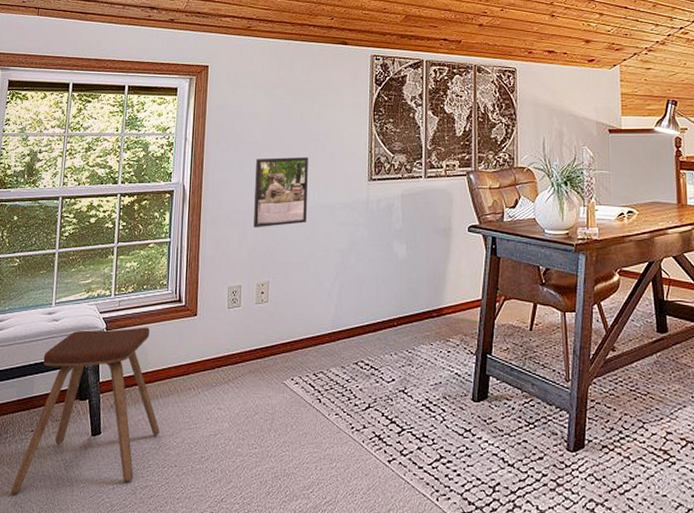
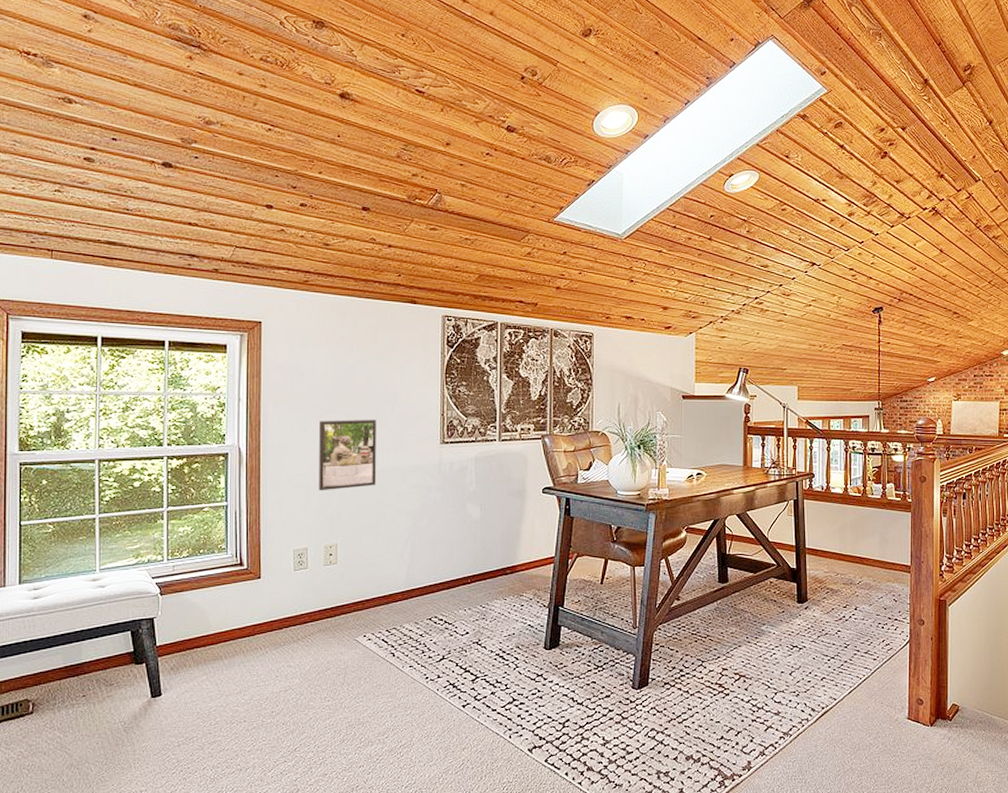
music stool: present [10,327,160,495] -> none [64,591,226,758]

